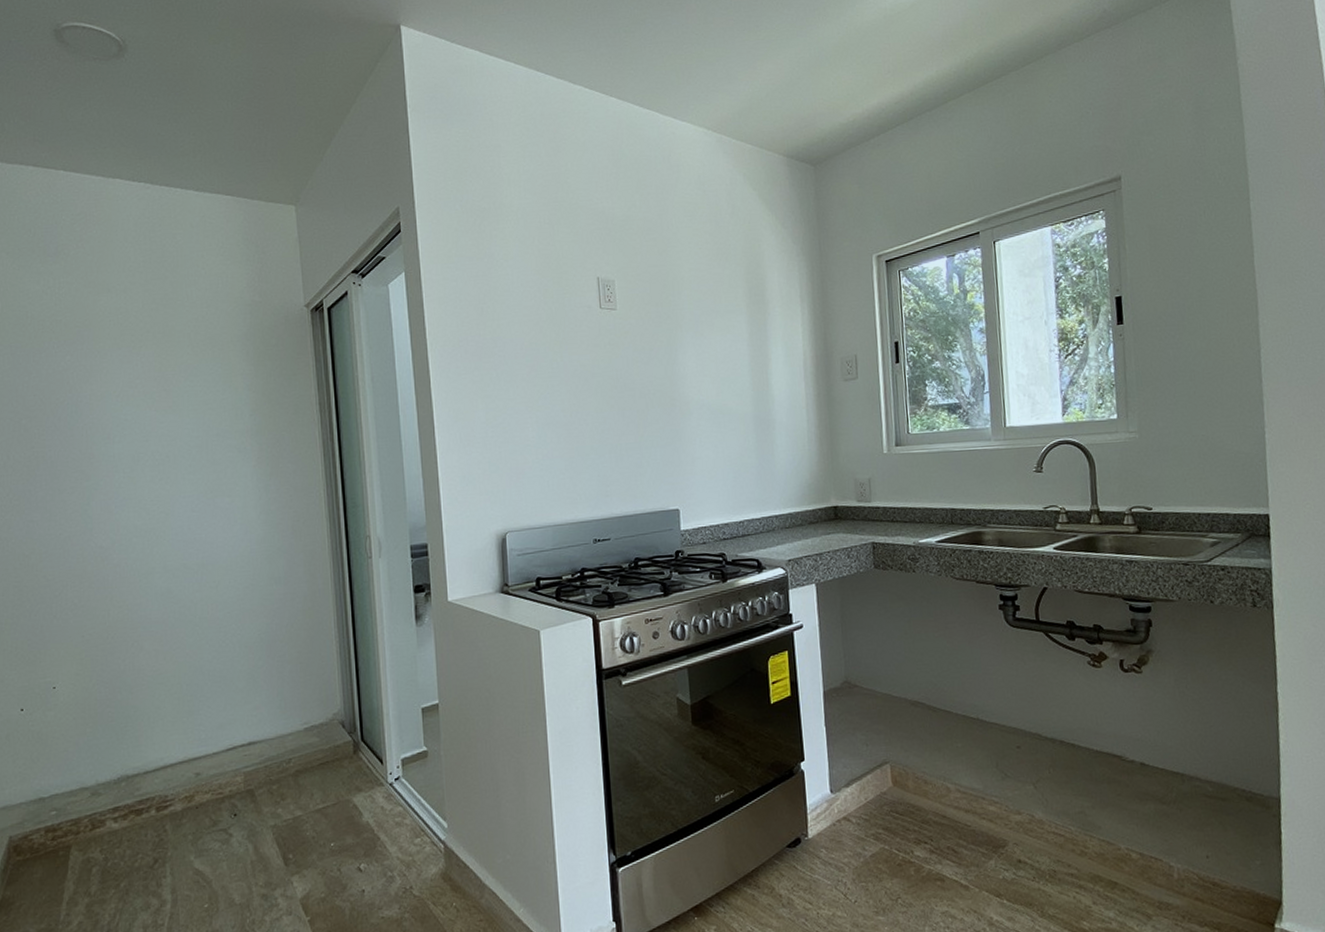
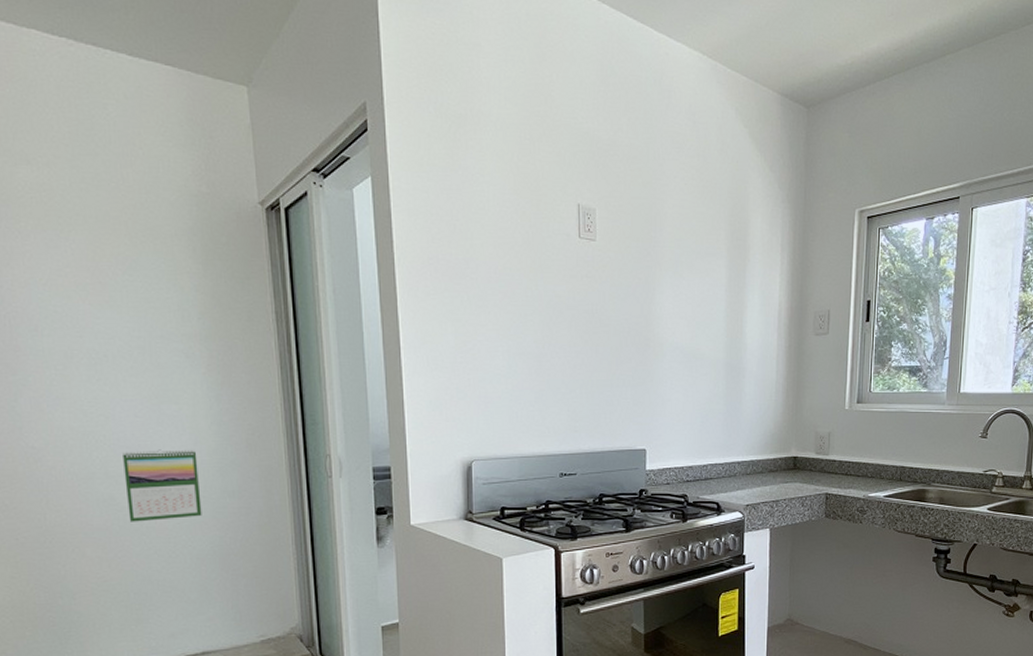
calendar: none [180,539,251,614] -> present [123,449,202,522]

